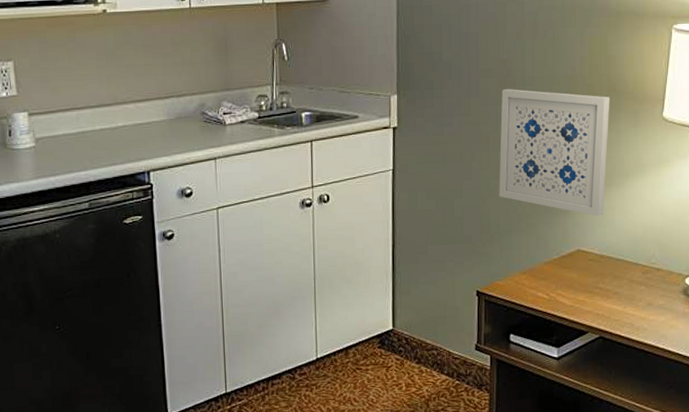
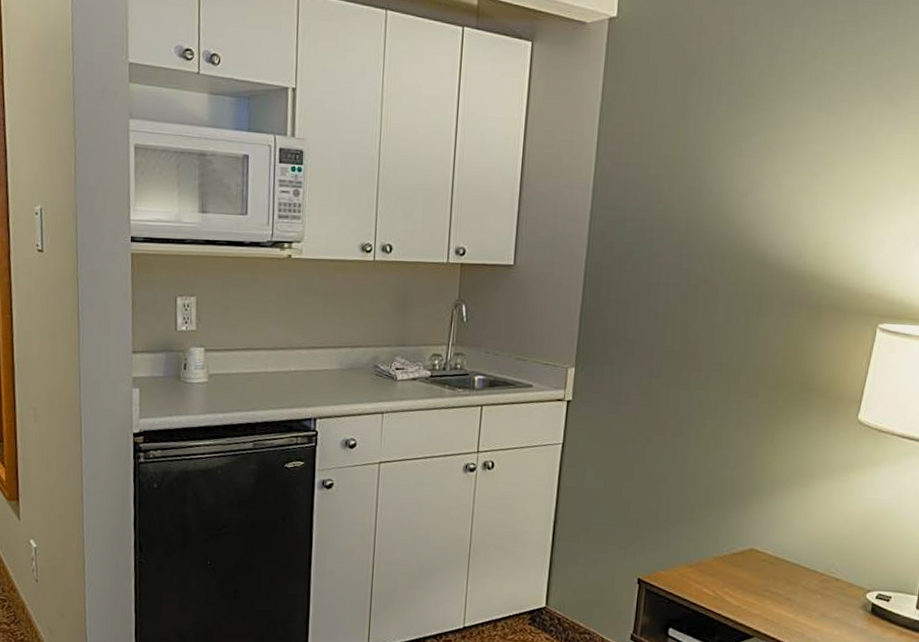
wall art: present [499,89,610,216] -> none [671,373,802,516]

